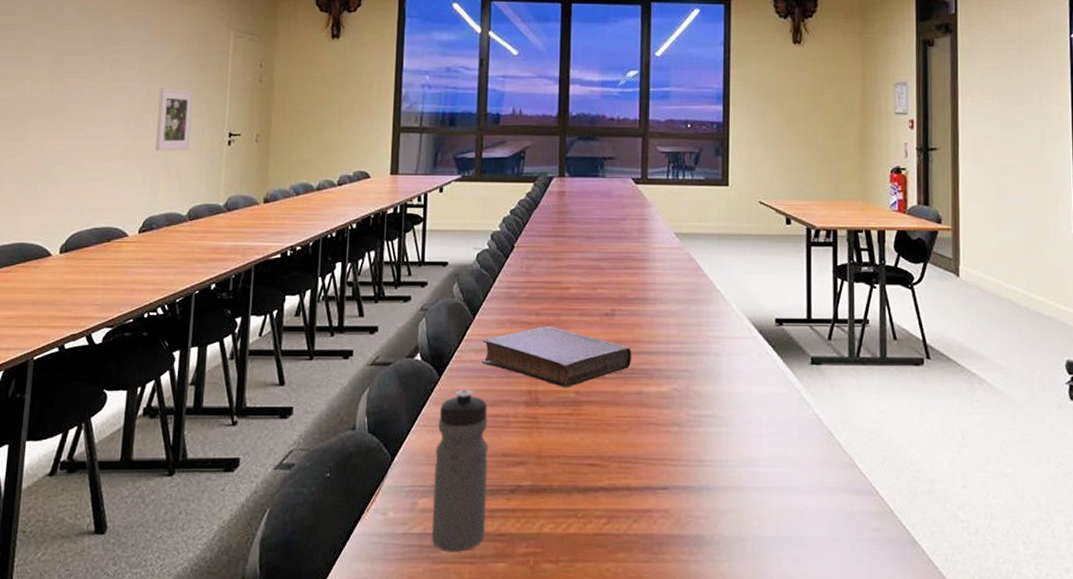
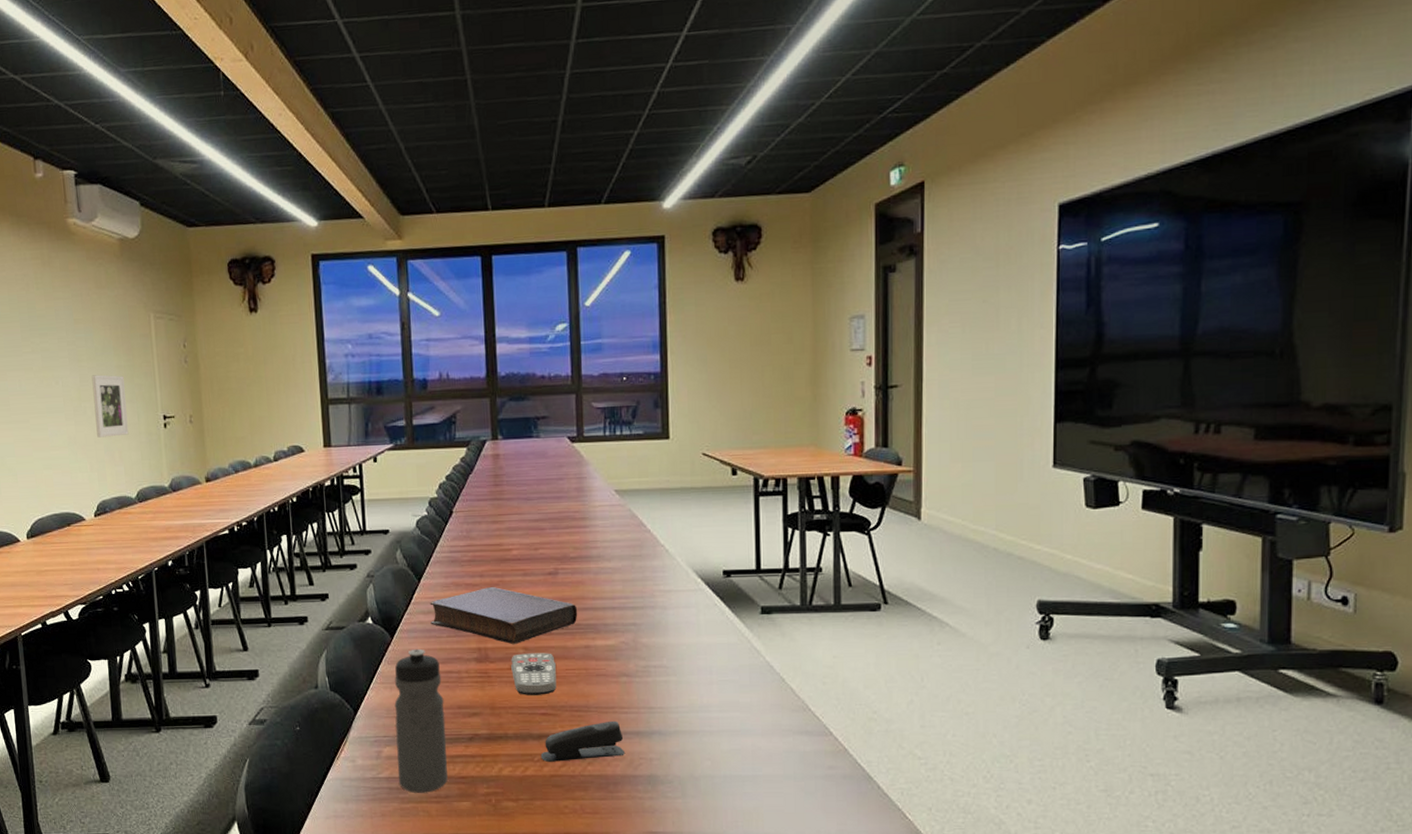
remote control: none [561,398,607,444] -> present [511,653,557,695]
stapler: none [585,474,673,518] -> present [540,720,626,762]

